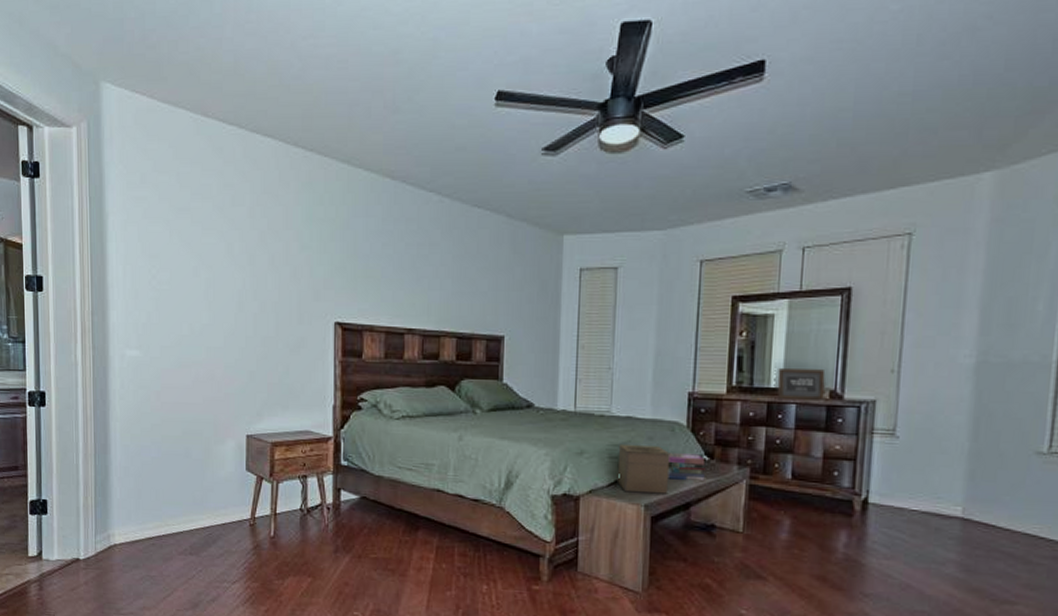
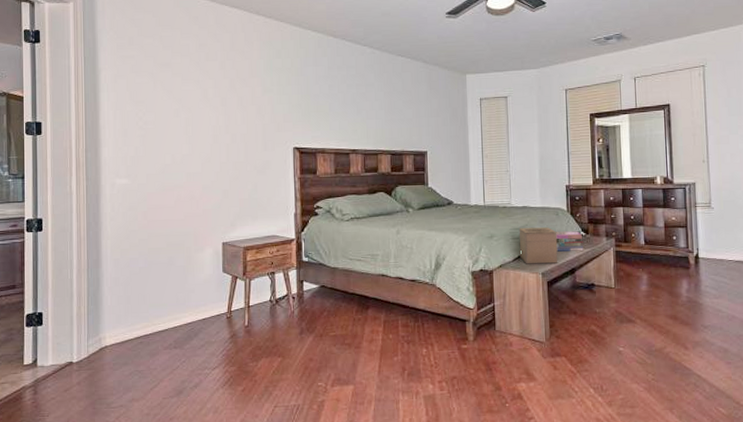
picture frame: present [777,368,826,400] -> none [627,163,661,186]

